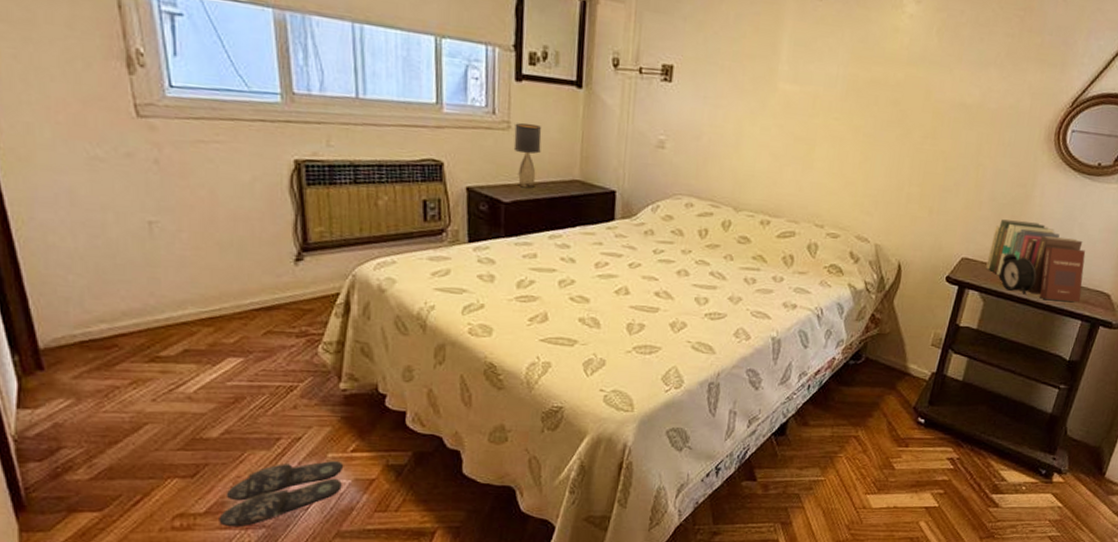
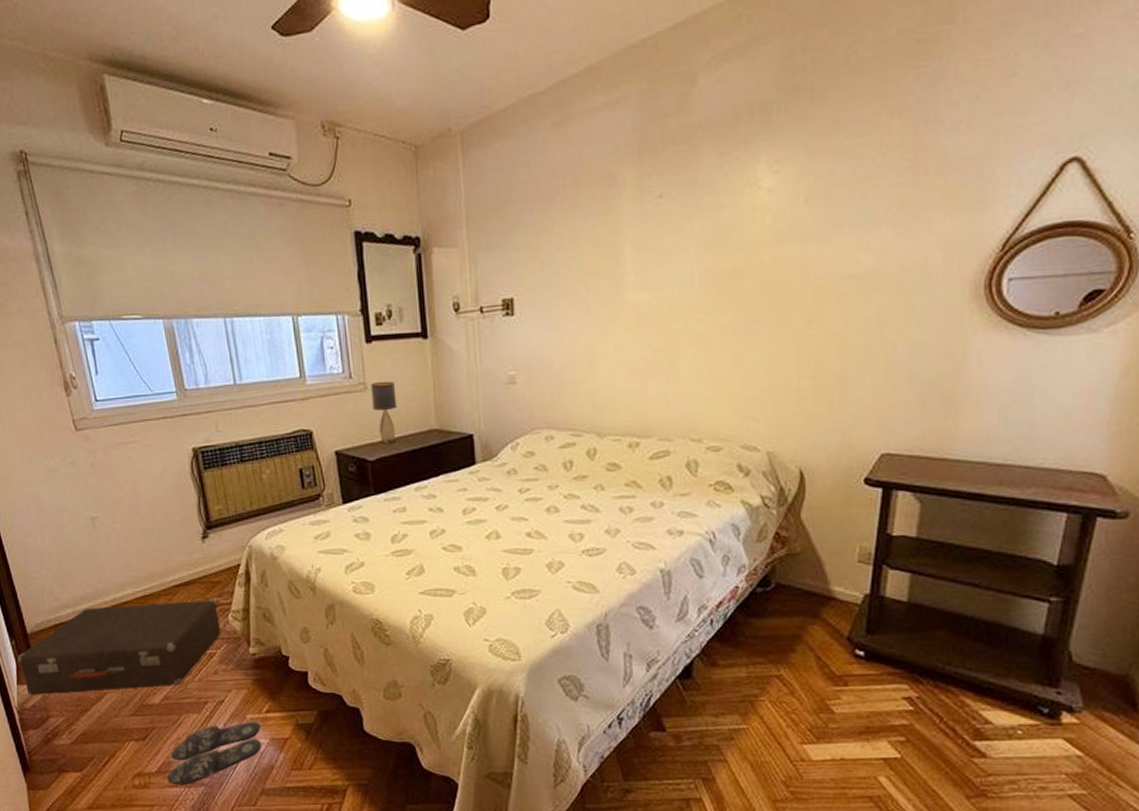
suitcase: none [20,325,307,423] -> present [17,599,221,696]
books: present [986,219,1086,302] -> none [916,399,1060,491]
alarm clock: present [998,253,1037,295] -> none [935,440,989,488]

